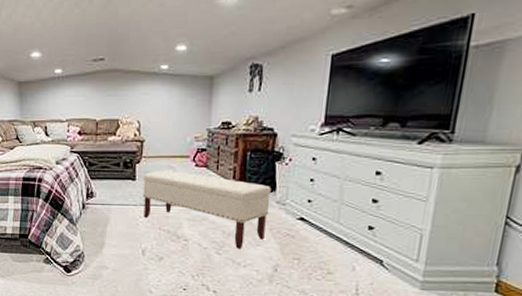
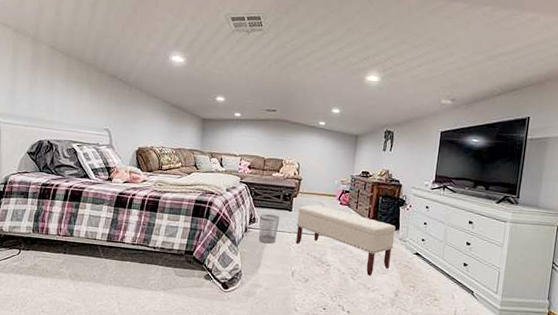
wastebasket: none [98,185,122,220] -> present [258,213,280,244]

